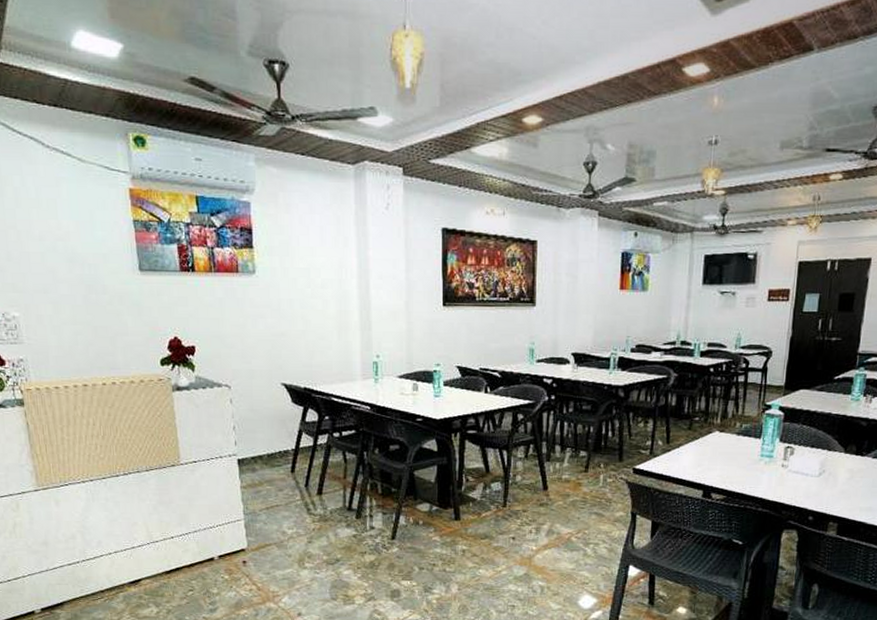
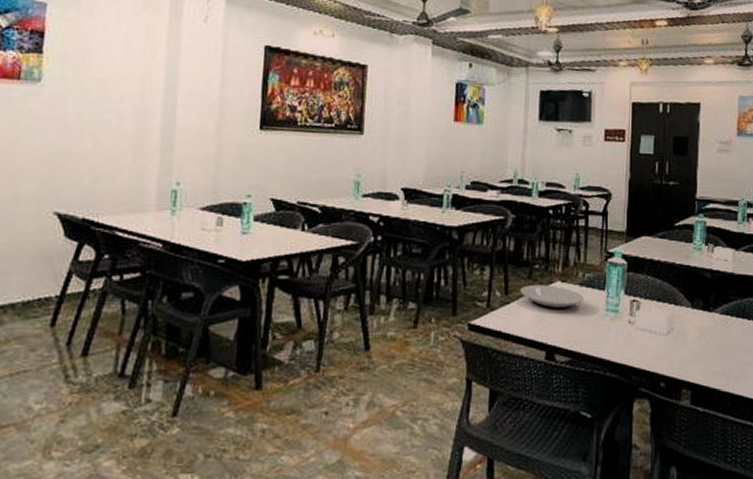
plate: none [681,434,740,456] -> present [520,284,583,311]

